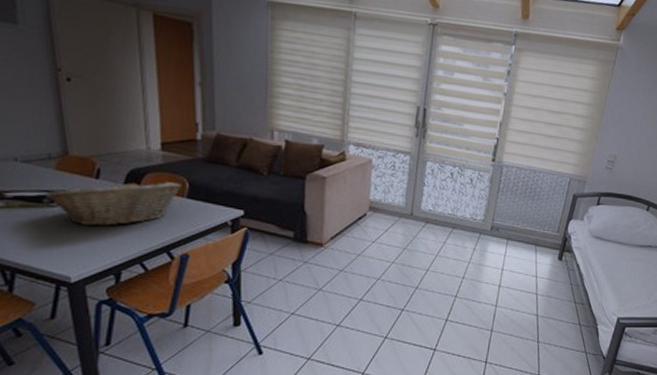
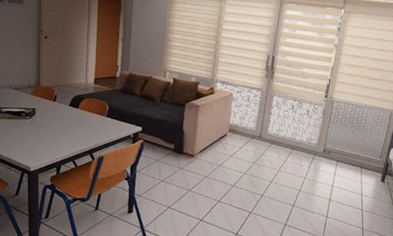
fruit basket: present [46,180,182,226] -> none [24,103,104,134]

